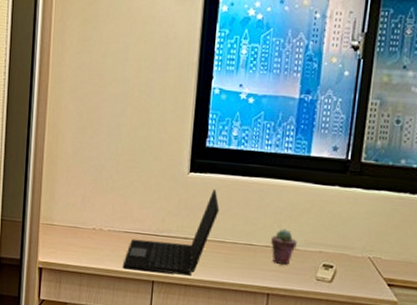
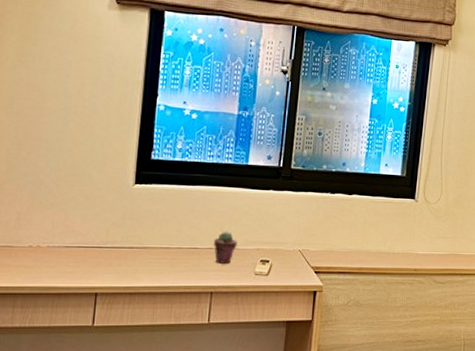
laptop: present [122,188,220,276] -> none [62,198,165,285]

